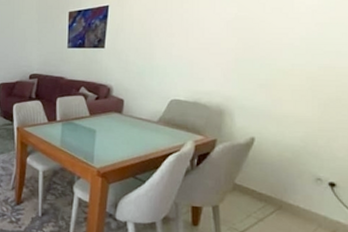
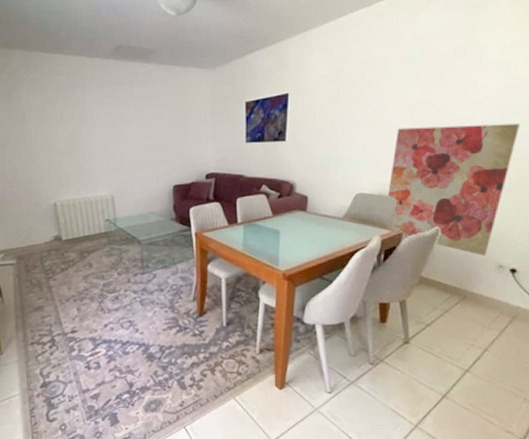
wall art: none [201,40,340,168] -> present [387,123,521,256]

